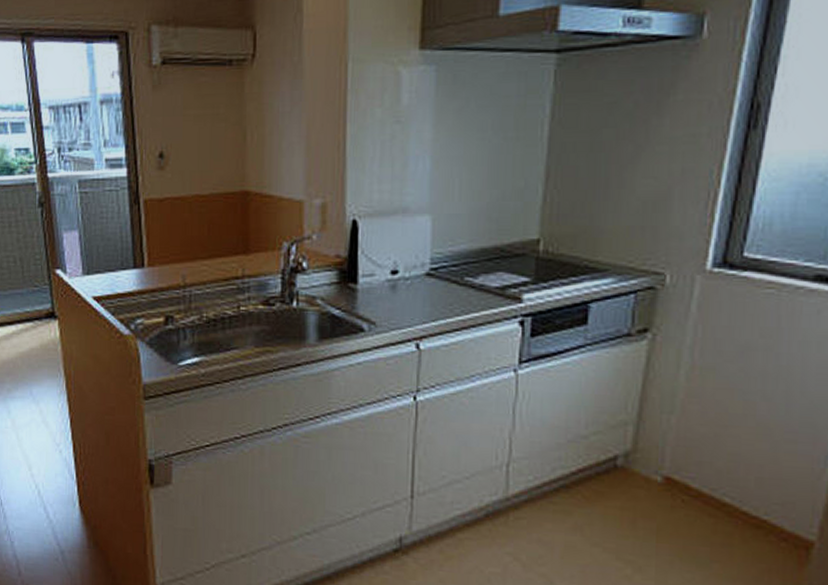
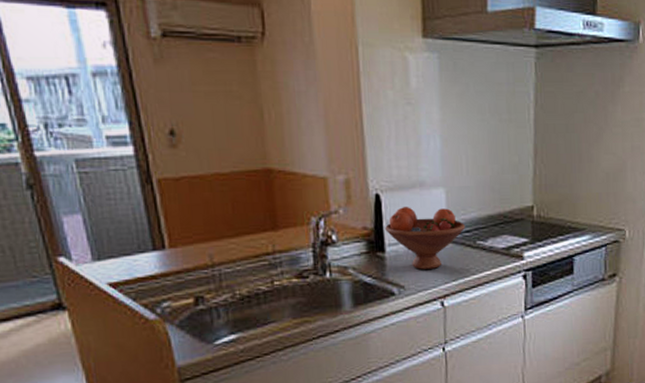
fruit bowl: none [360,234,453,306] -> present [385,206,466,270]

